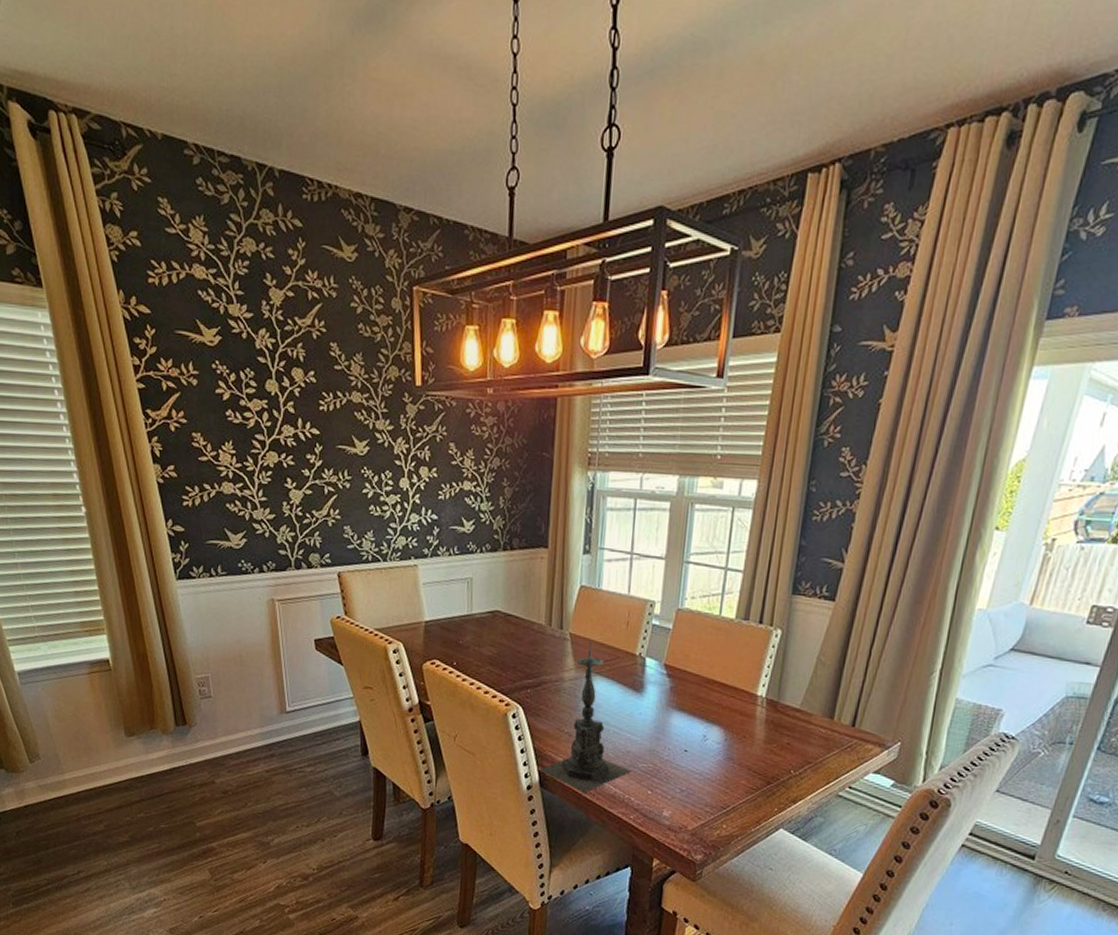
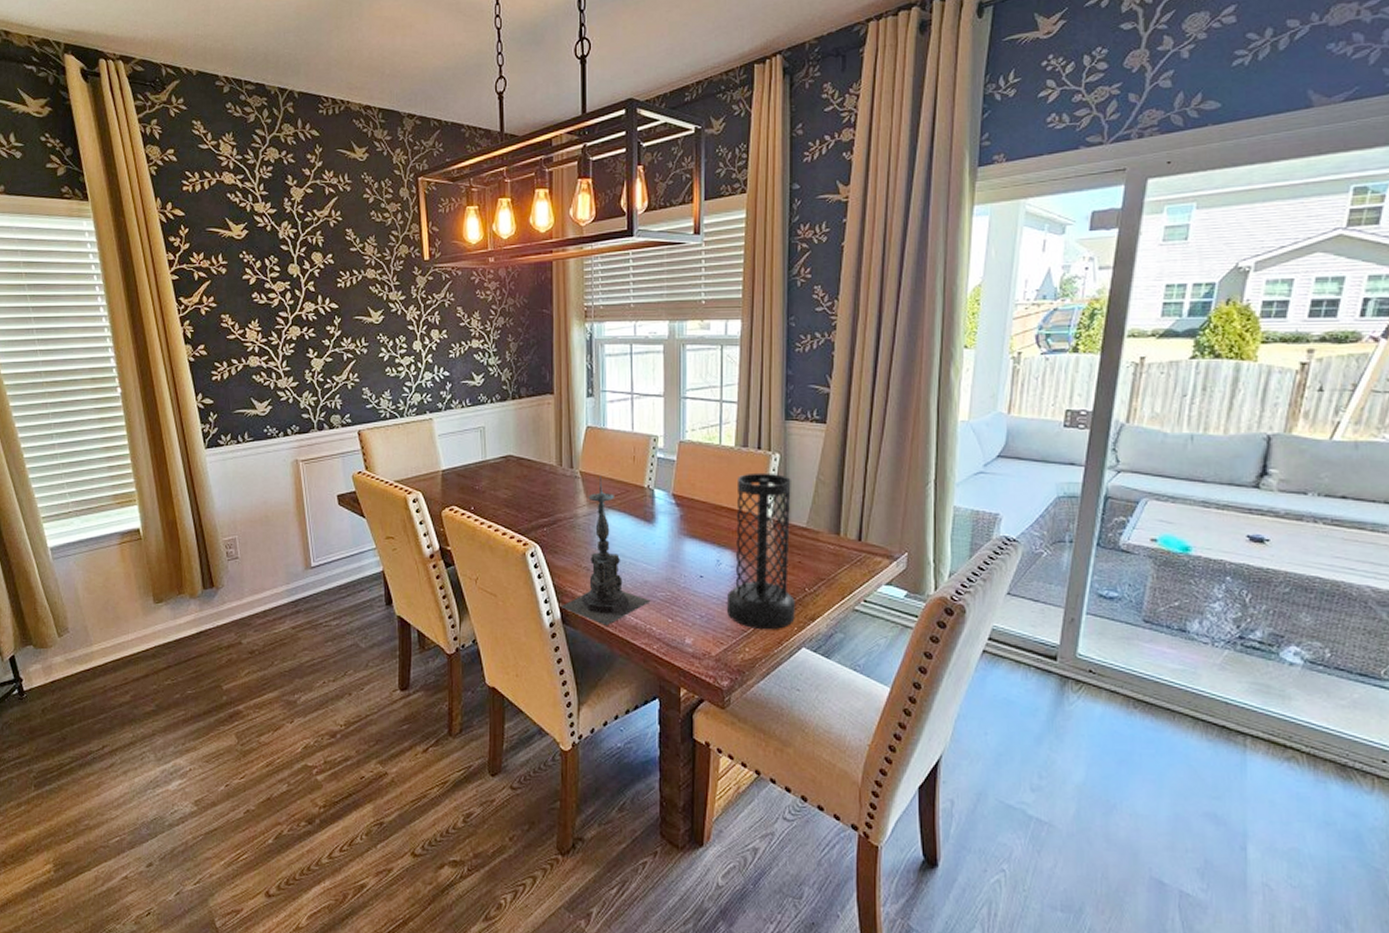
vase: none [708,648,790,809] -> present [727,472,795,630]

